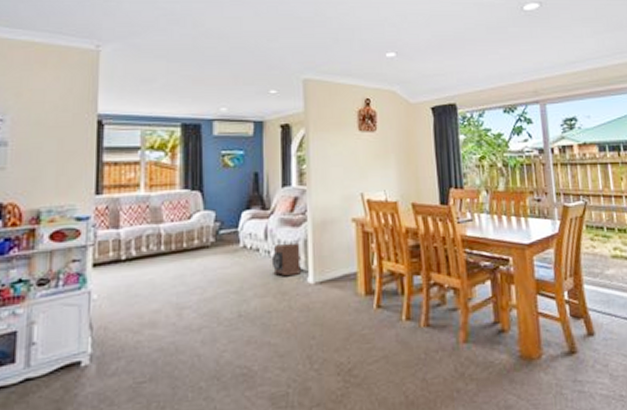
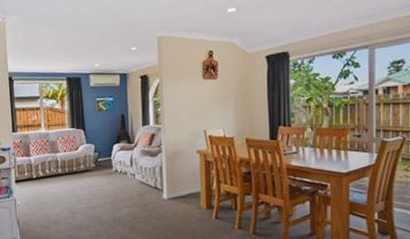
speaker: present [271,242,301,276] -> none [136,168,158,192]

